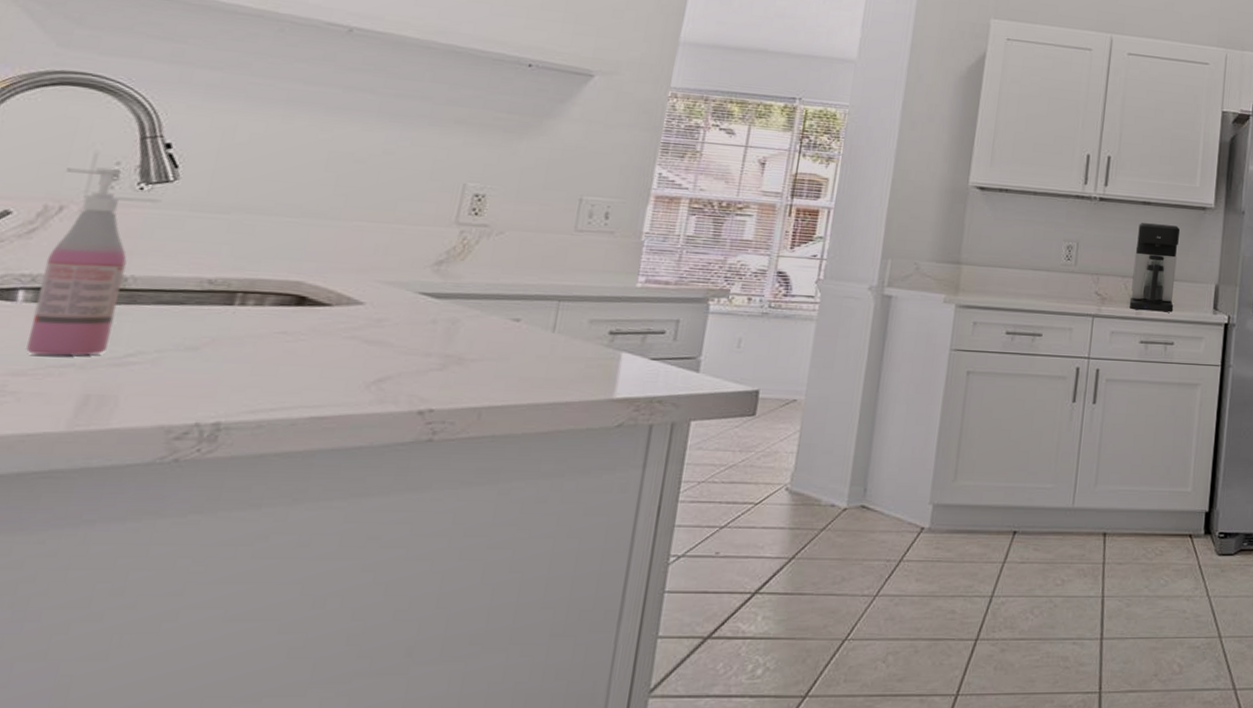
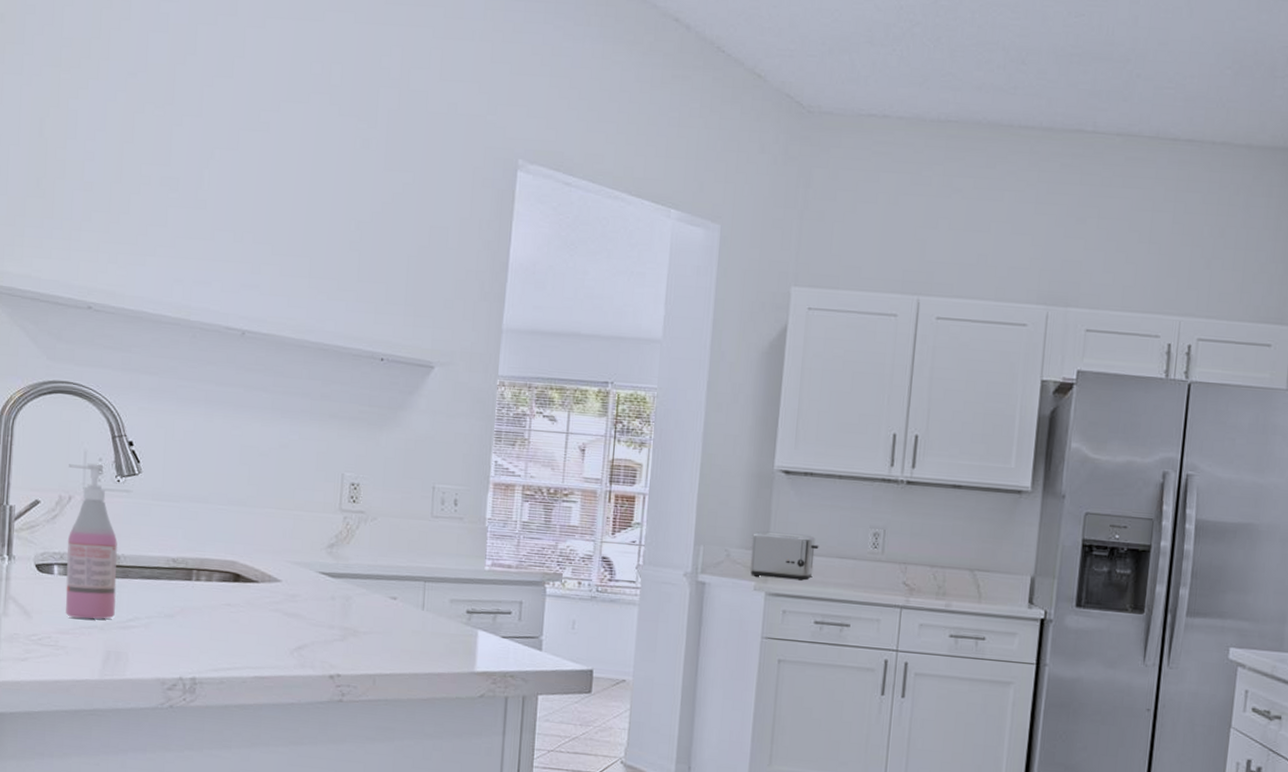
toaster: none [940,245,1013,293] -> present [750,532,819,582]
coffee maker: present [1129,223,1180,313] -> none [938,508,993,606]

